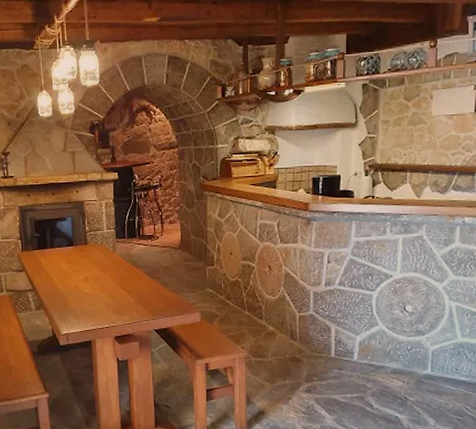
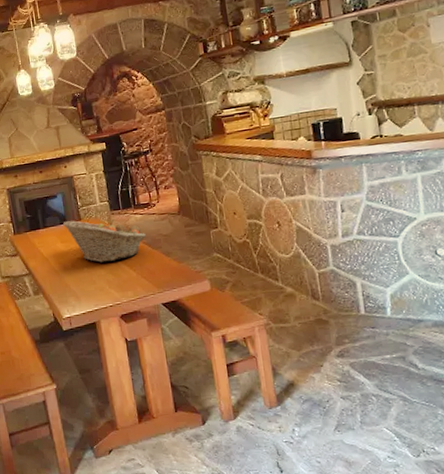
fruit basket: none [70,244,146,286] -> present [63,219,146,263]

